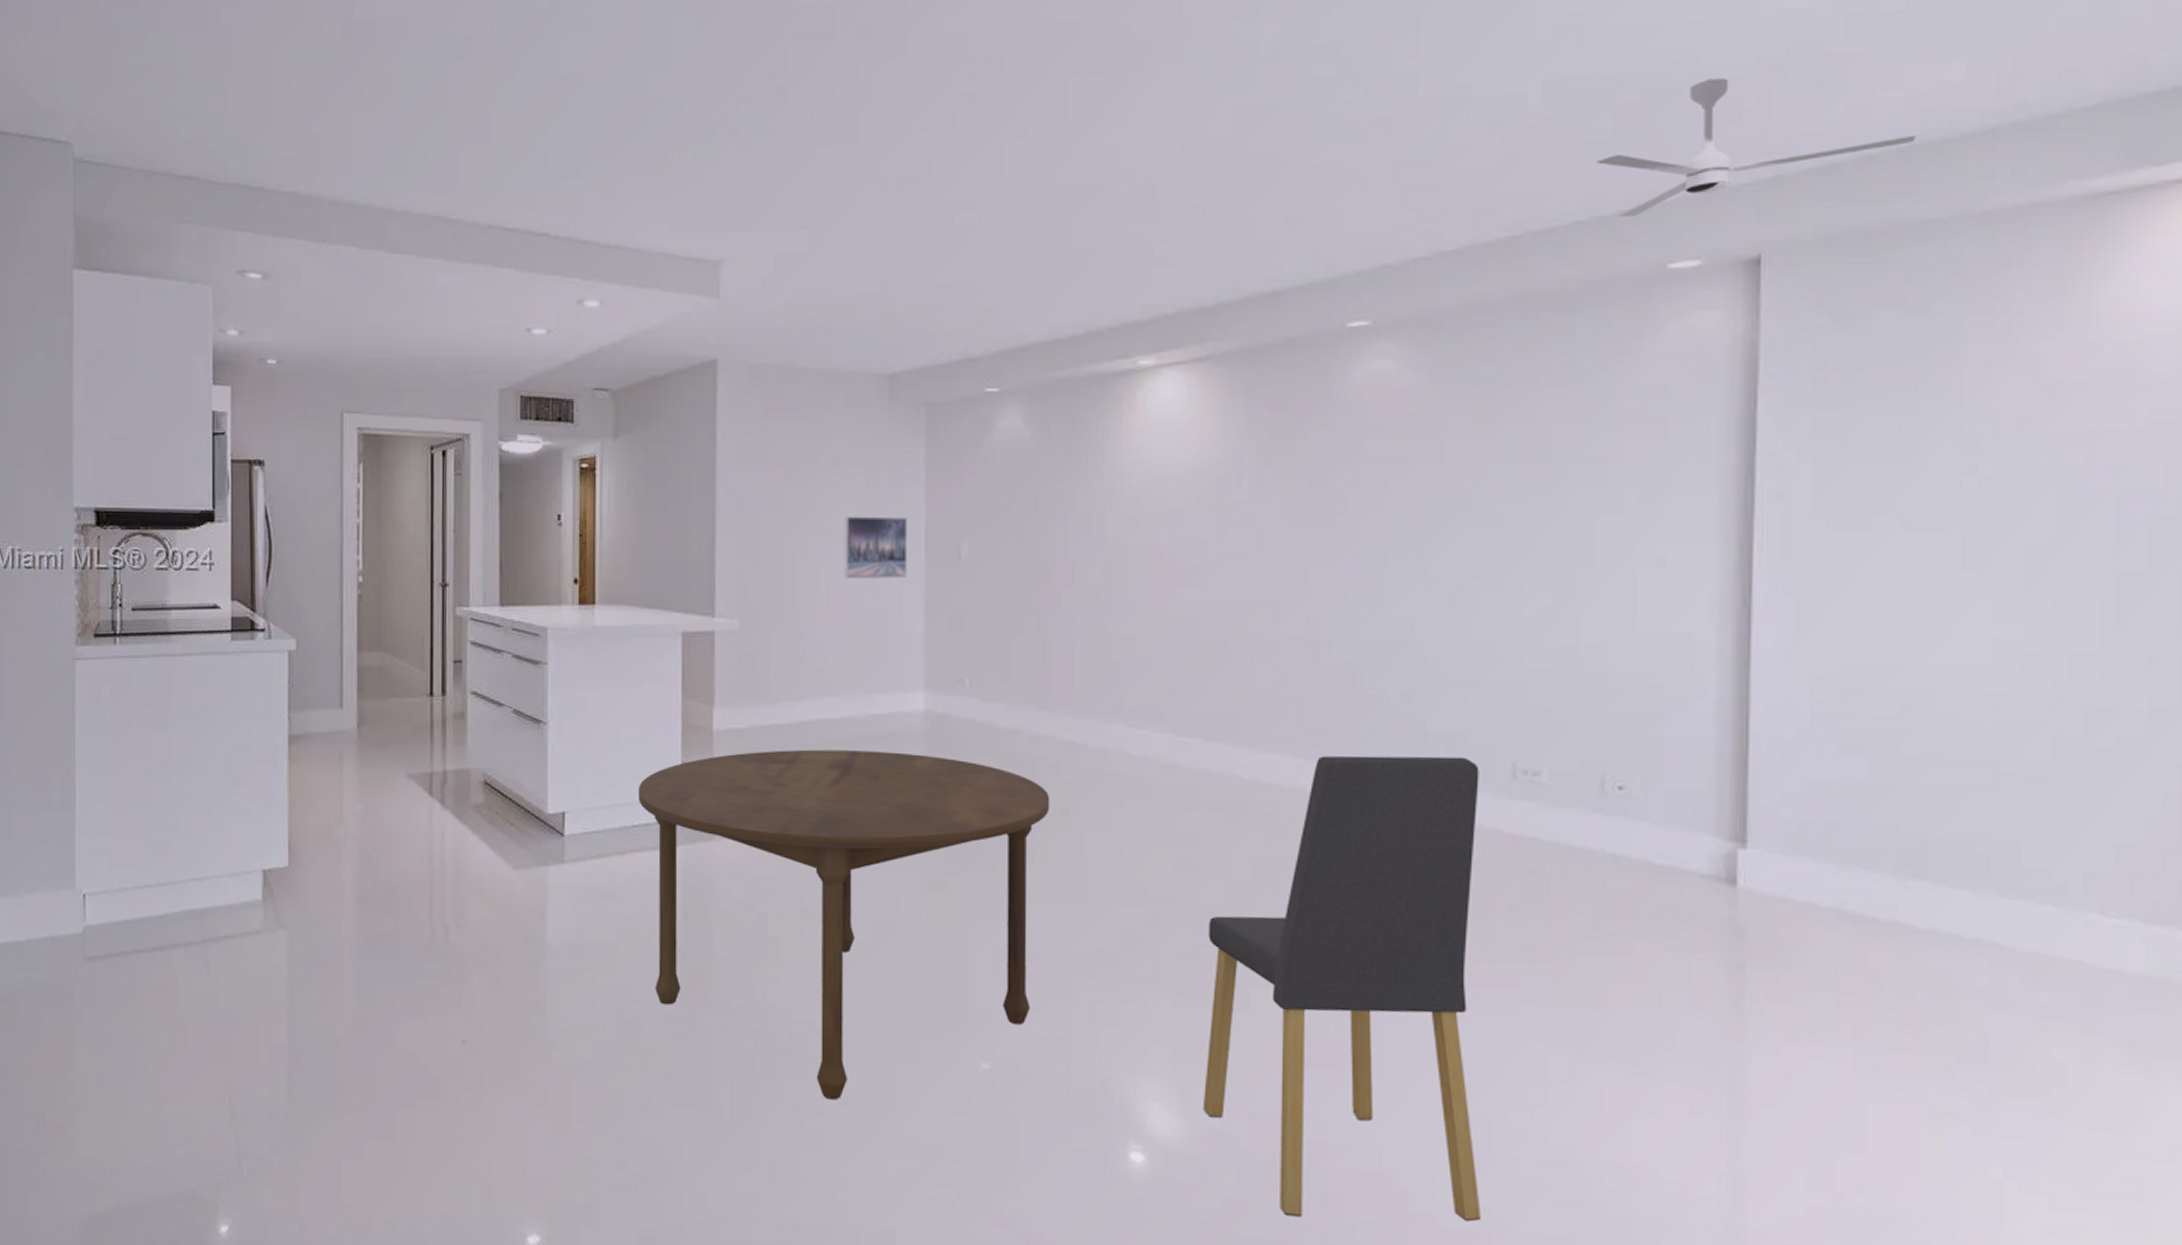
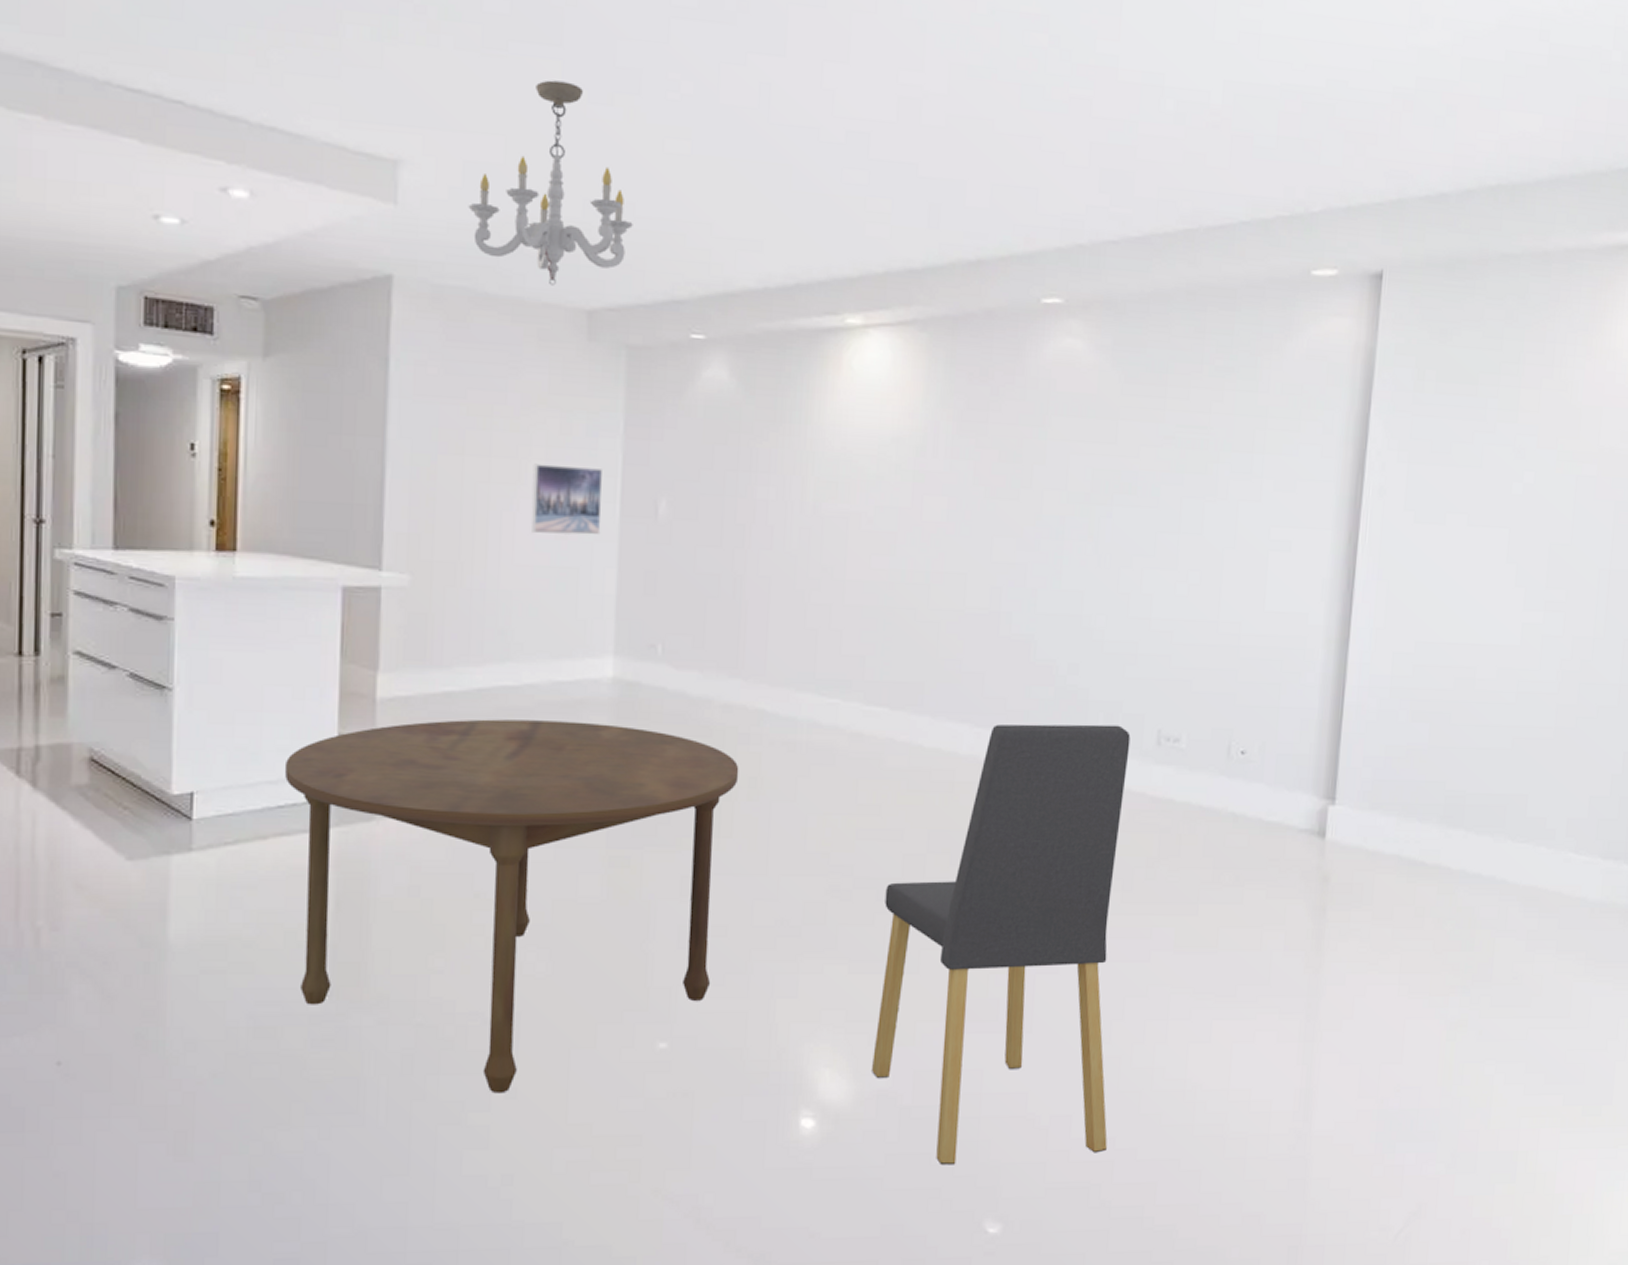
chandelier: none [779,174,927,356] -> present [468,80,633,286]
ceiling fan: present [1596,78,1916,216] -> none [1261,100,1503,222]

